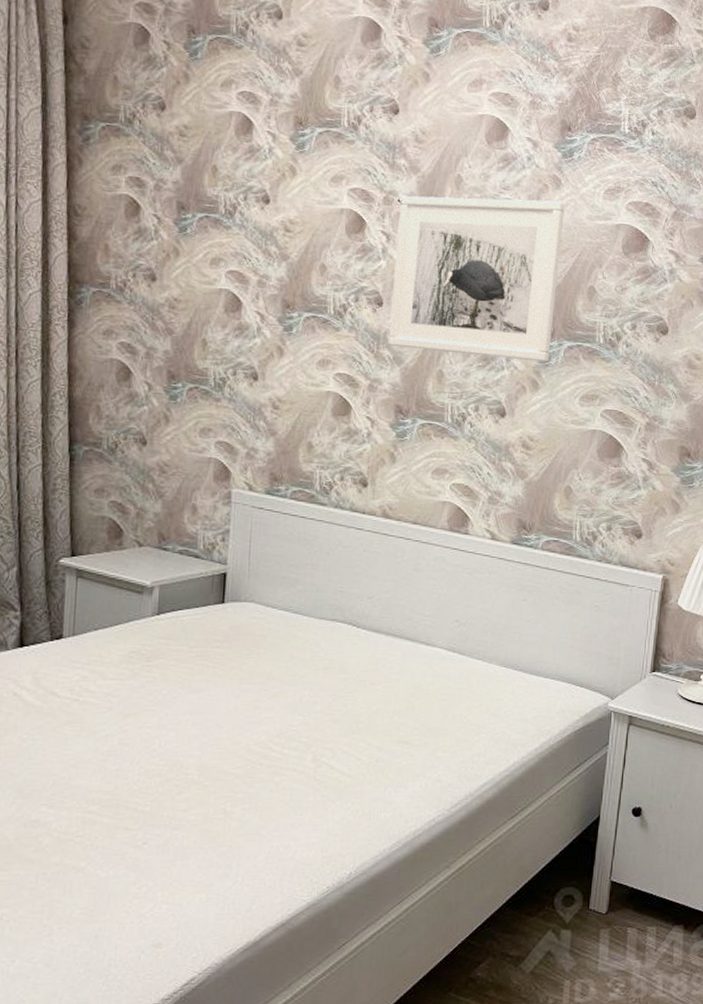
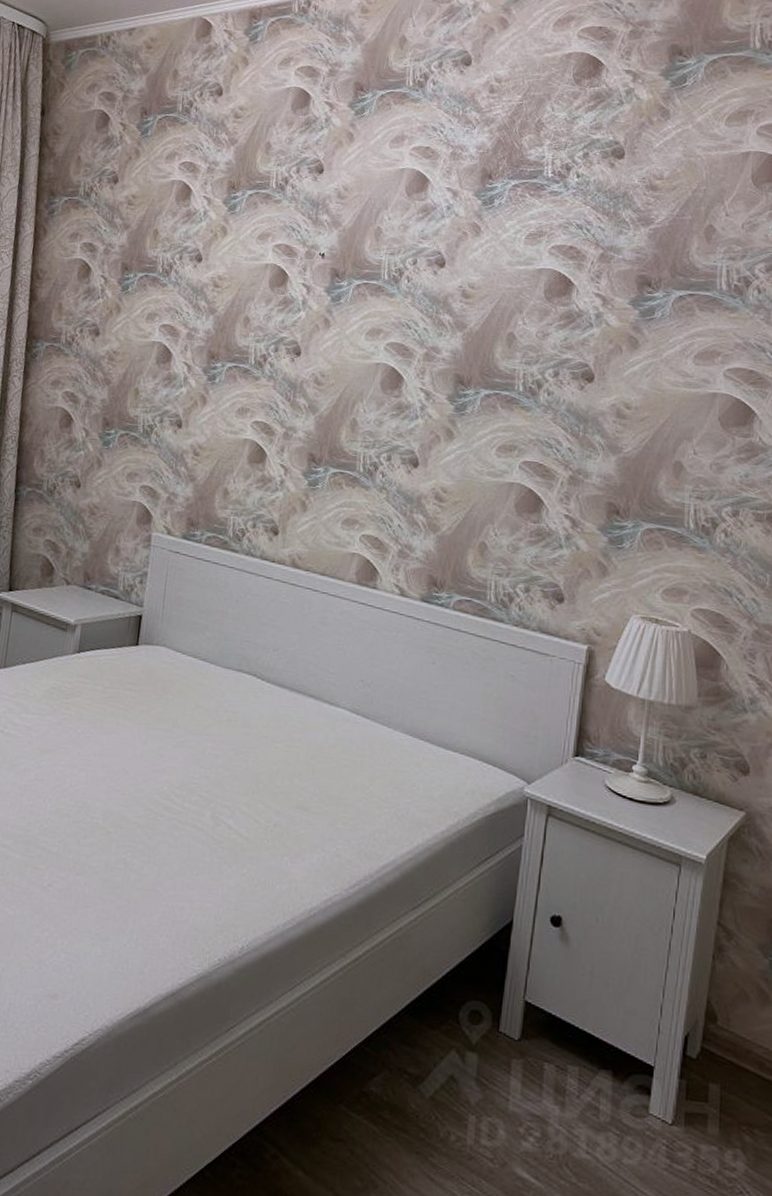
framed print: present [389,195,565,362] -> none [305,248,484,410]

